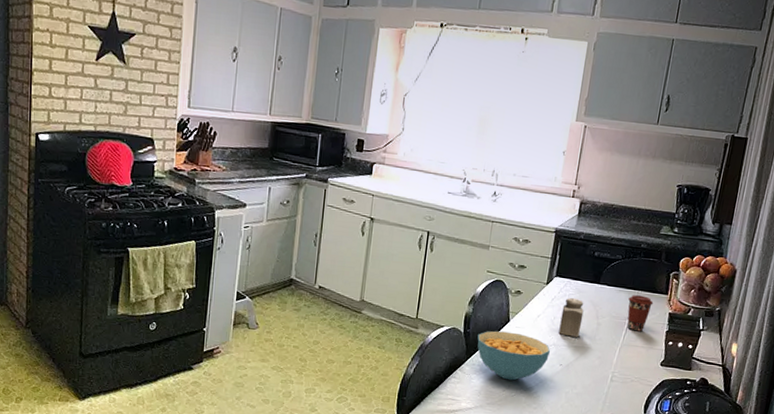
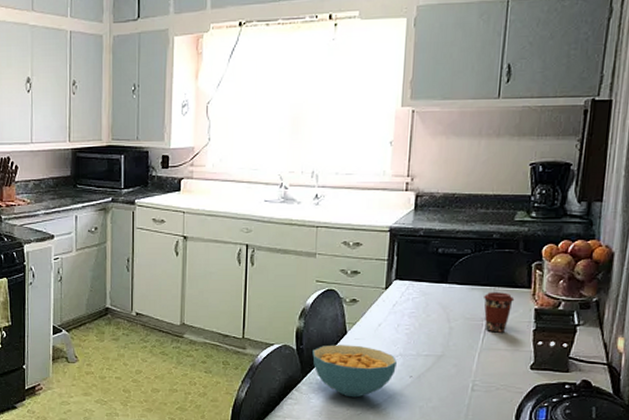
salt shaker: present [559,298,584,337] -> none [405,302,432,345]

